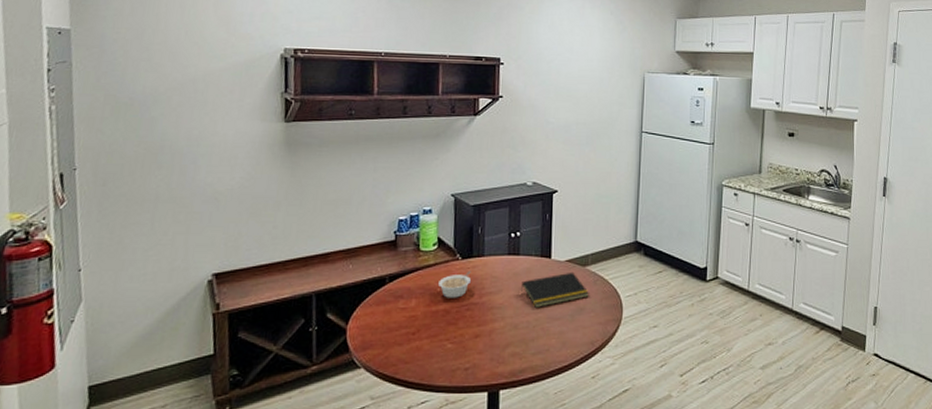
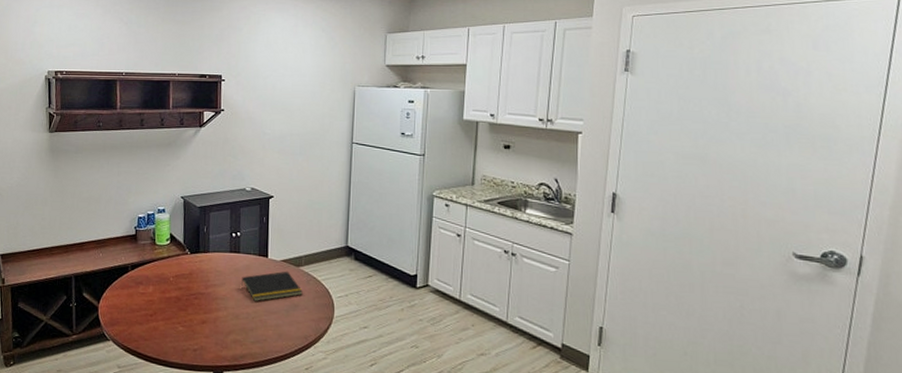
legume: present [438,270,471,298] -> none [171,264,198,288]

